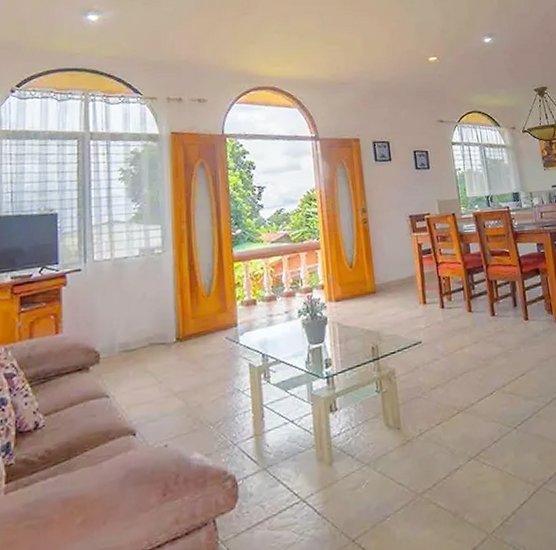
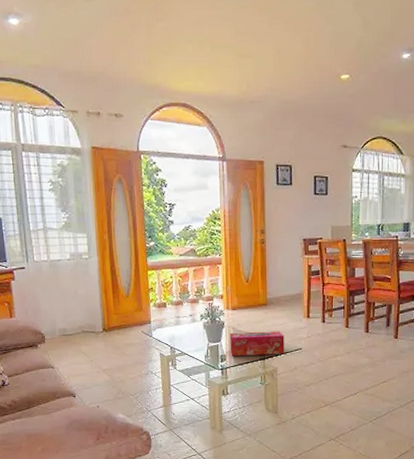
tissue box: none [334,322,402,359] -> present [229,331,285,356]

